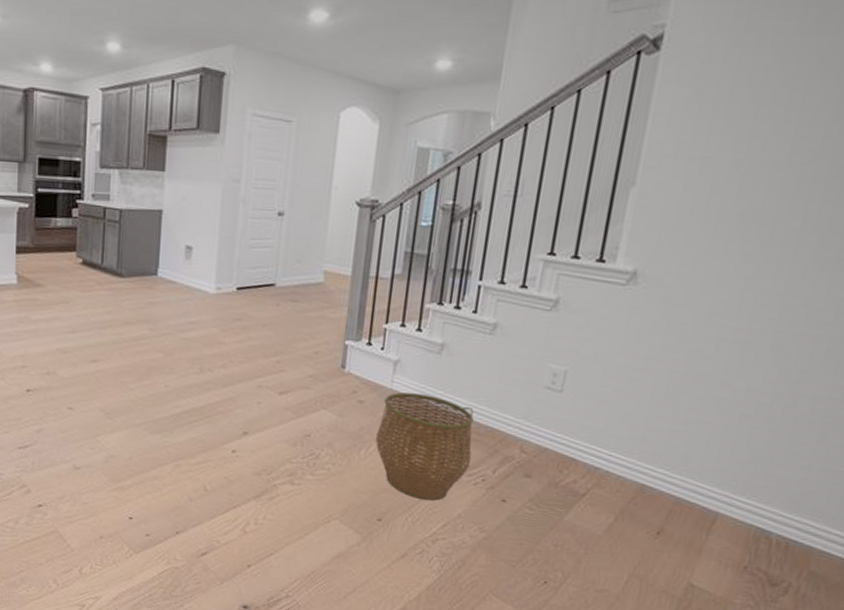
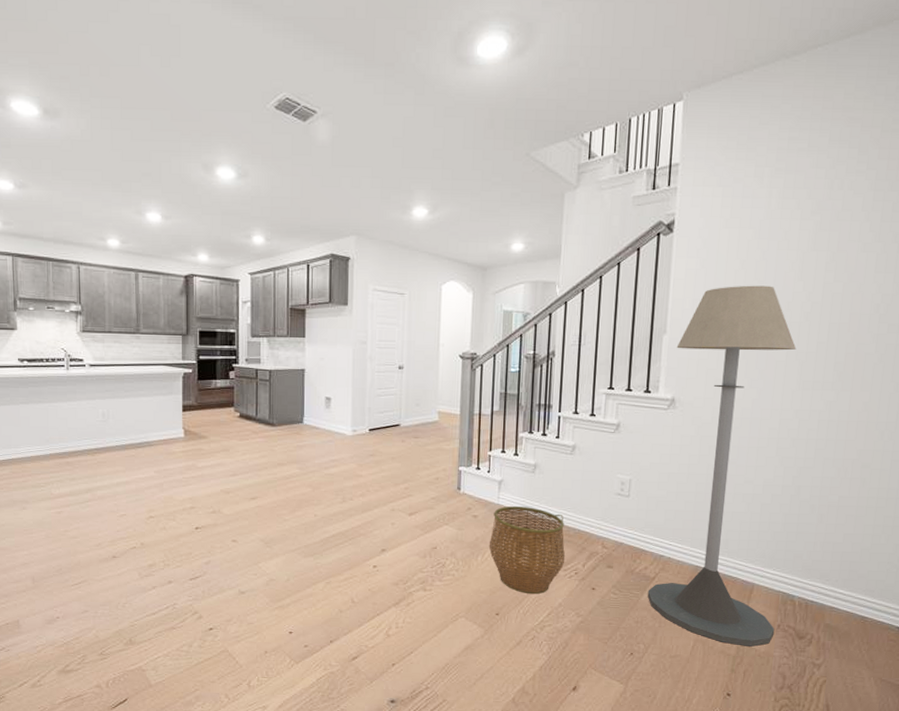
floor lamp: none [573,125,818,589] -> present [647,285,797,647]

